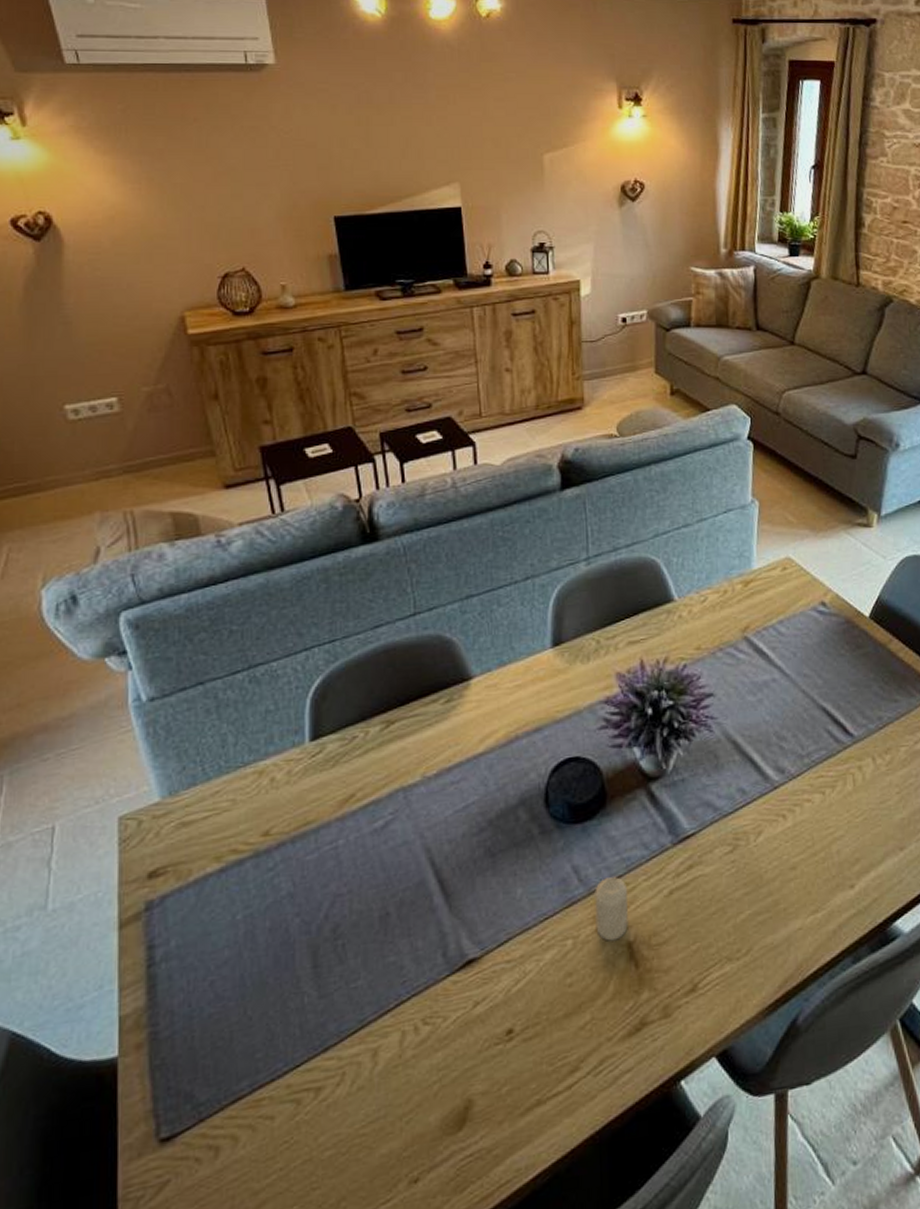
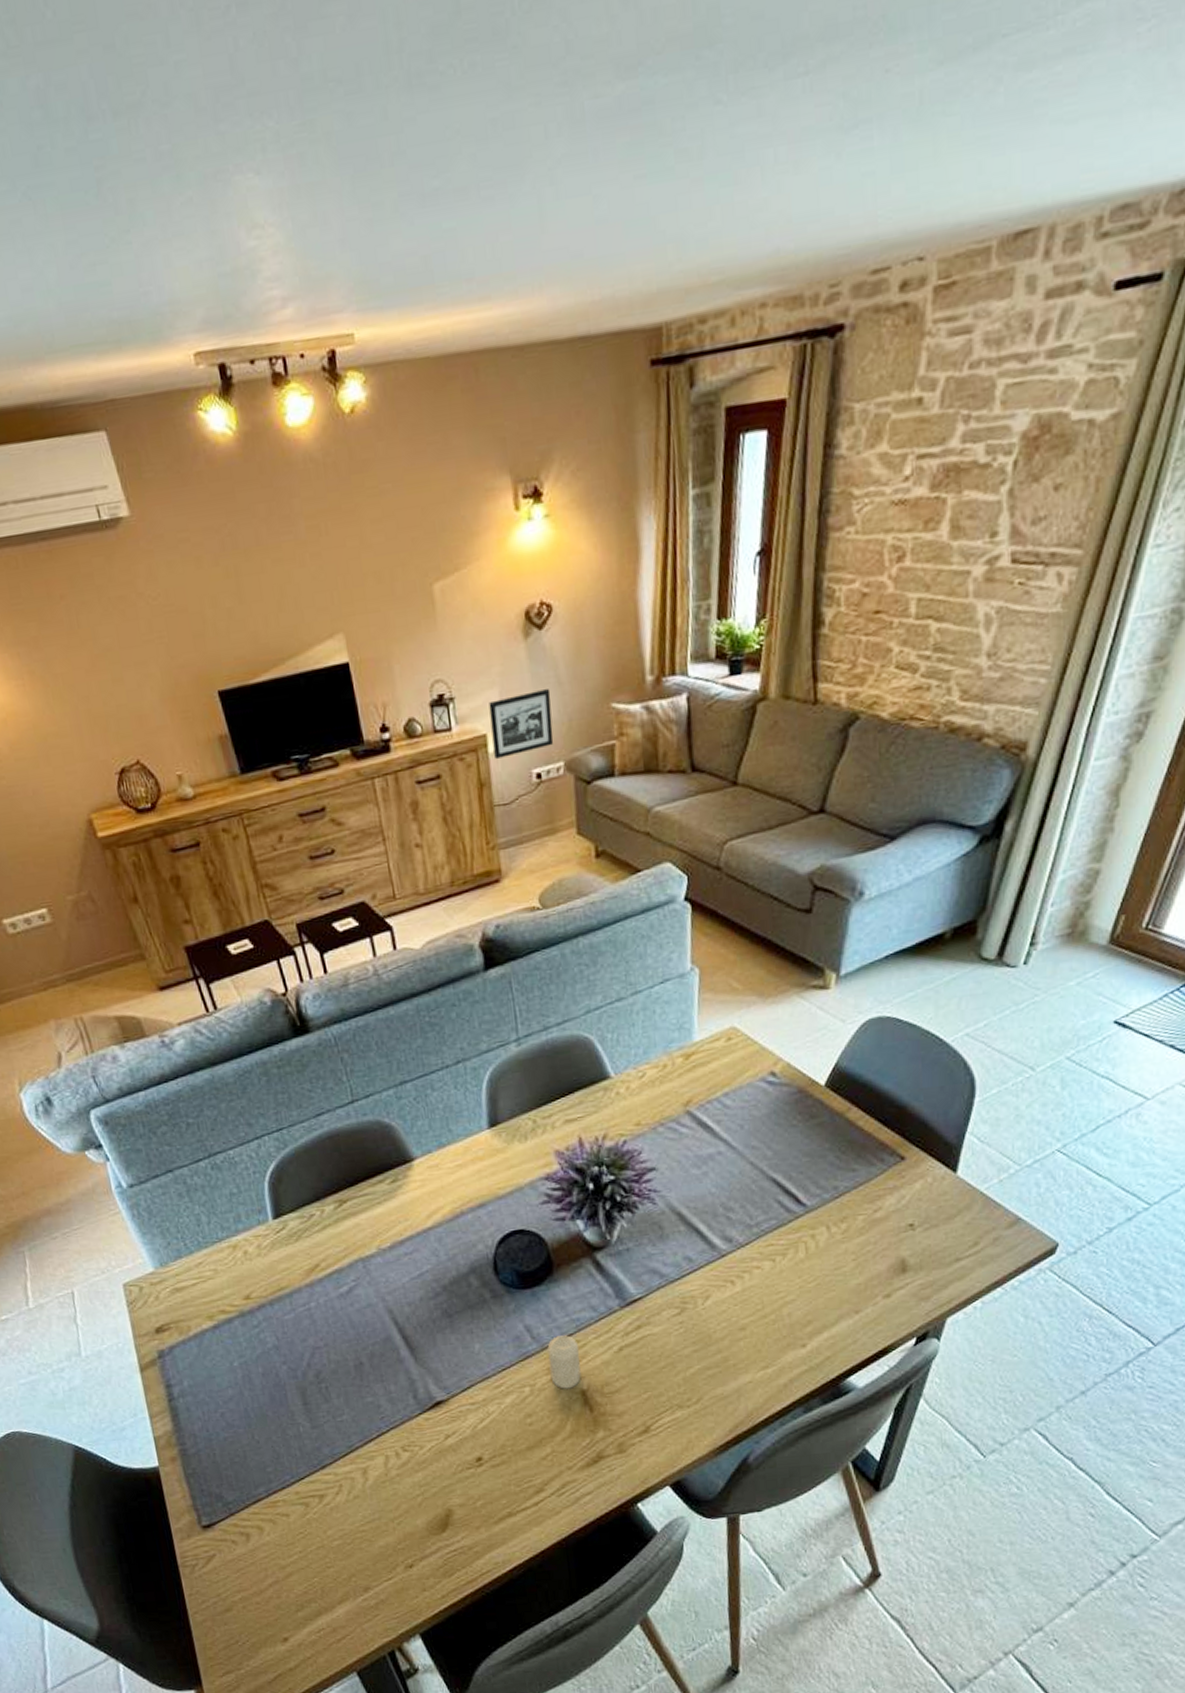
picture frame: none [584,248,639,302] -> present [489,688,554,759]

